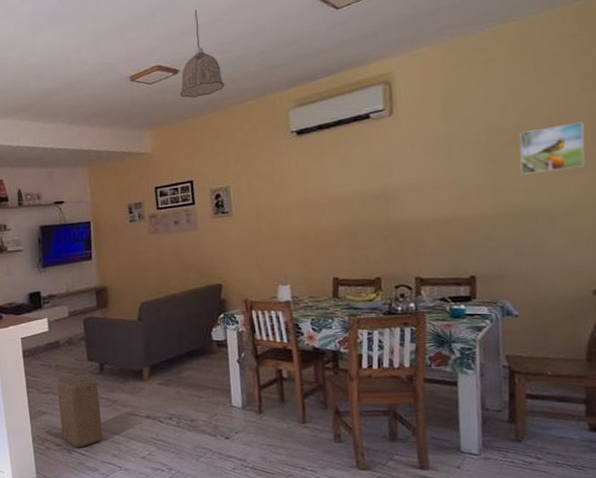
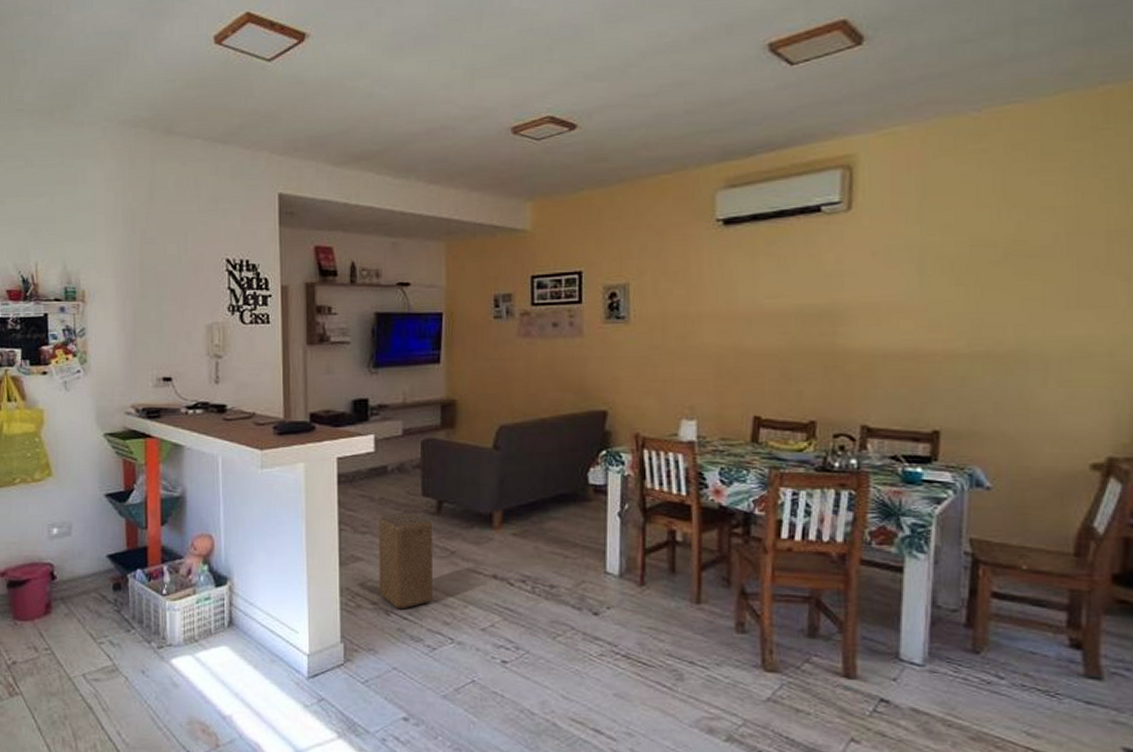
pendant lamp: present [179,9,225,98] -> none [575,47,635,163]
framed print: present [519,121,585,175] -> none [1011,242,1099,304]

